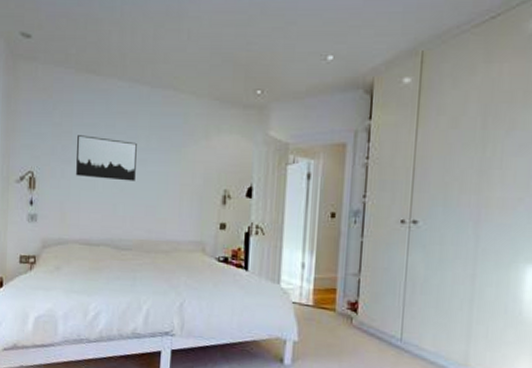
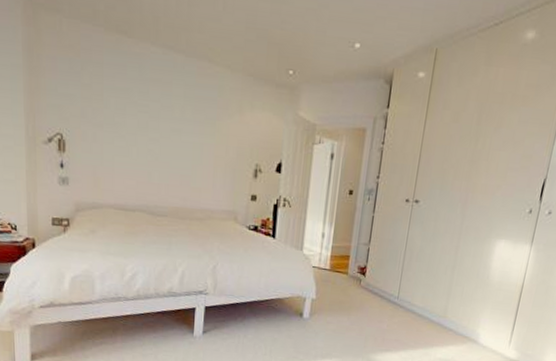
wall art: present [76,135,137,181] -> none [109,99,171,151]

